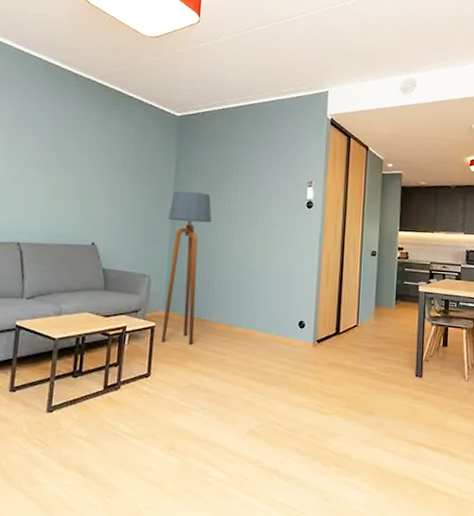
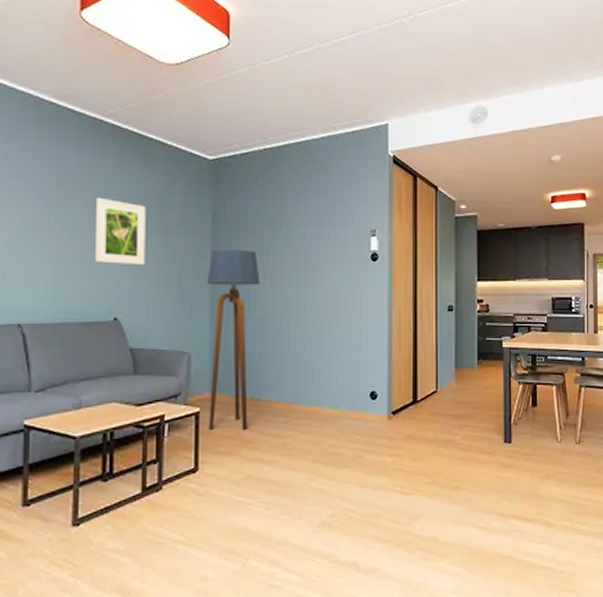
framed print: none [81,143,124,201] -> present [95,197,146,266]

